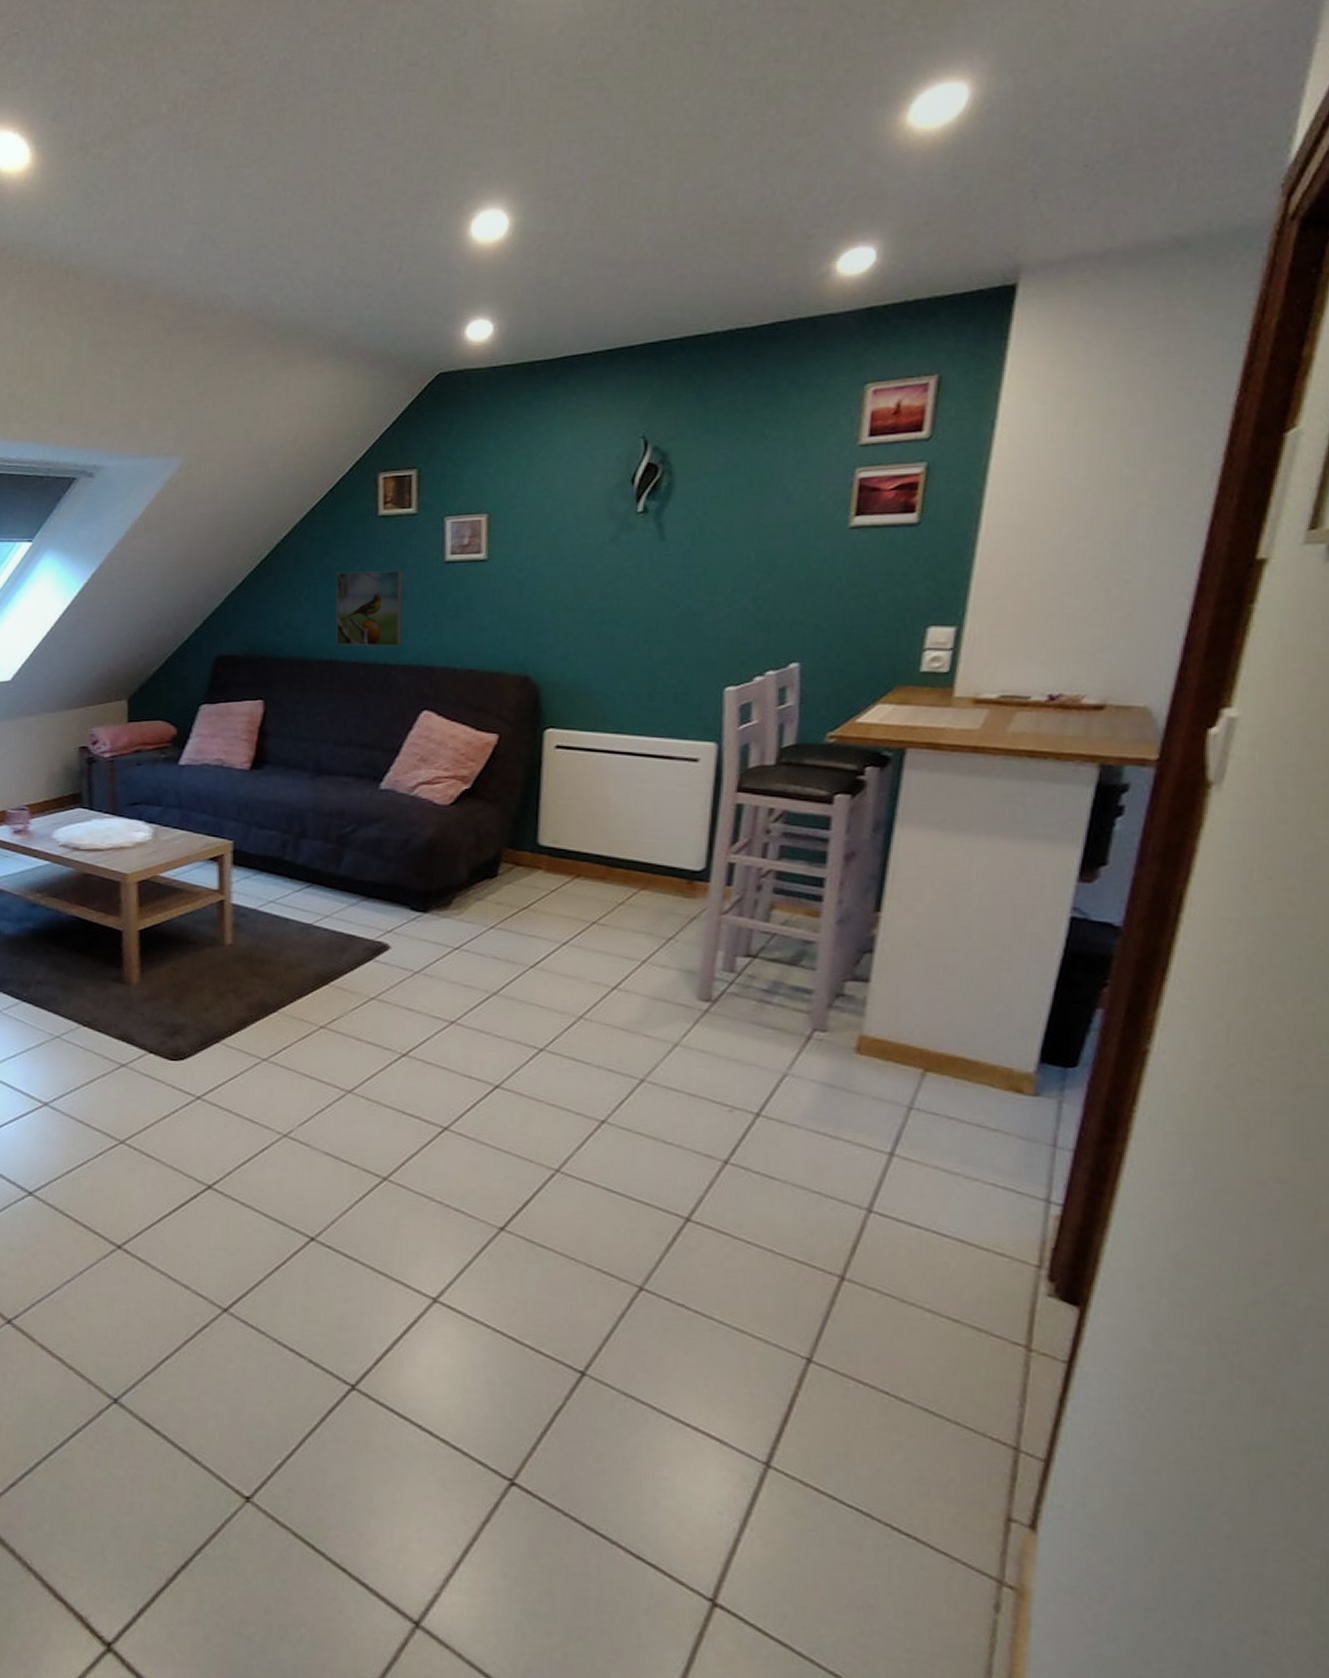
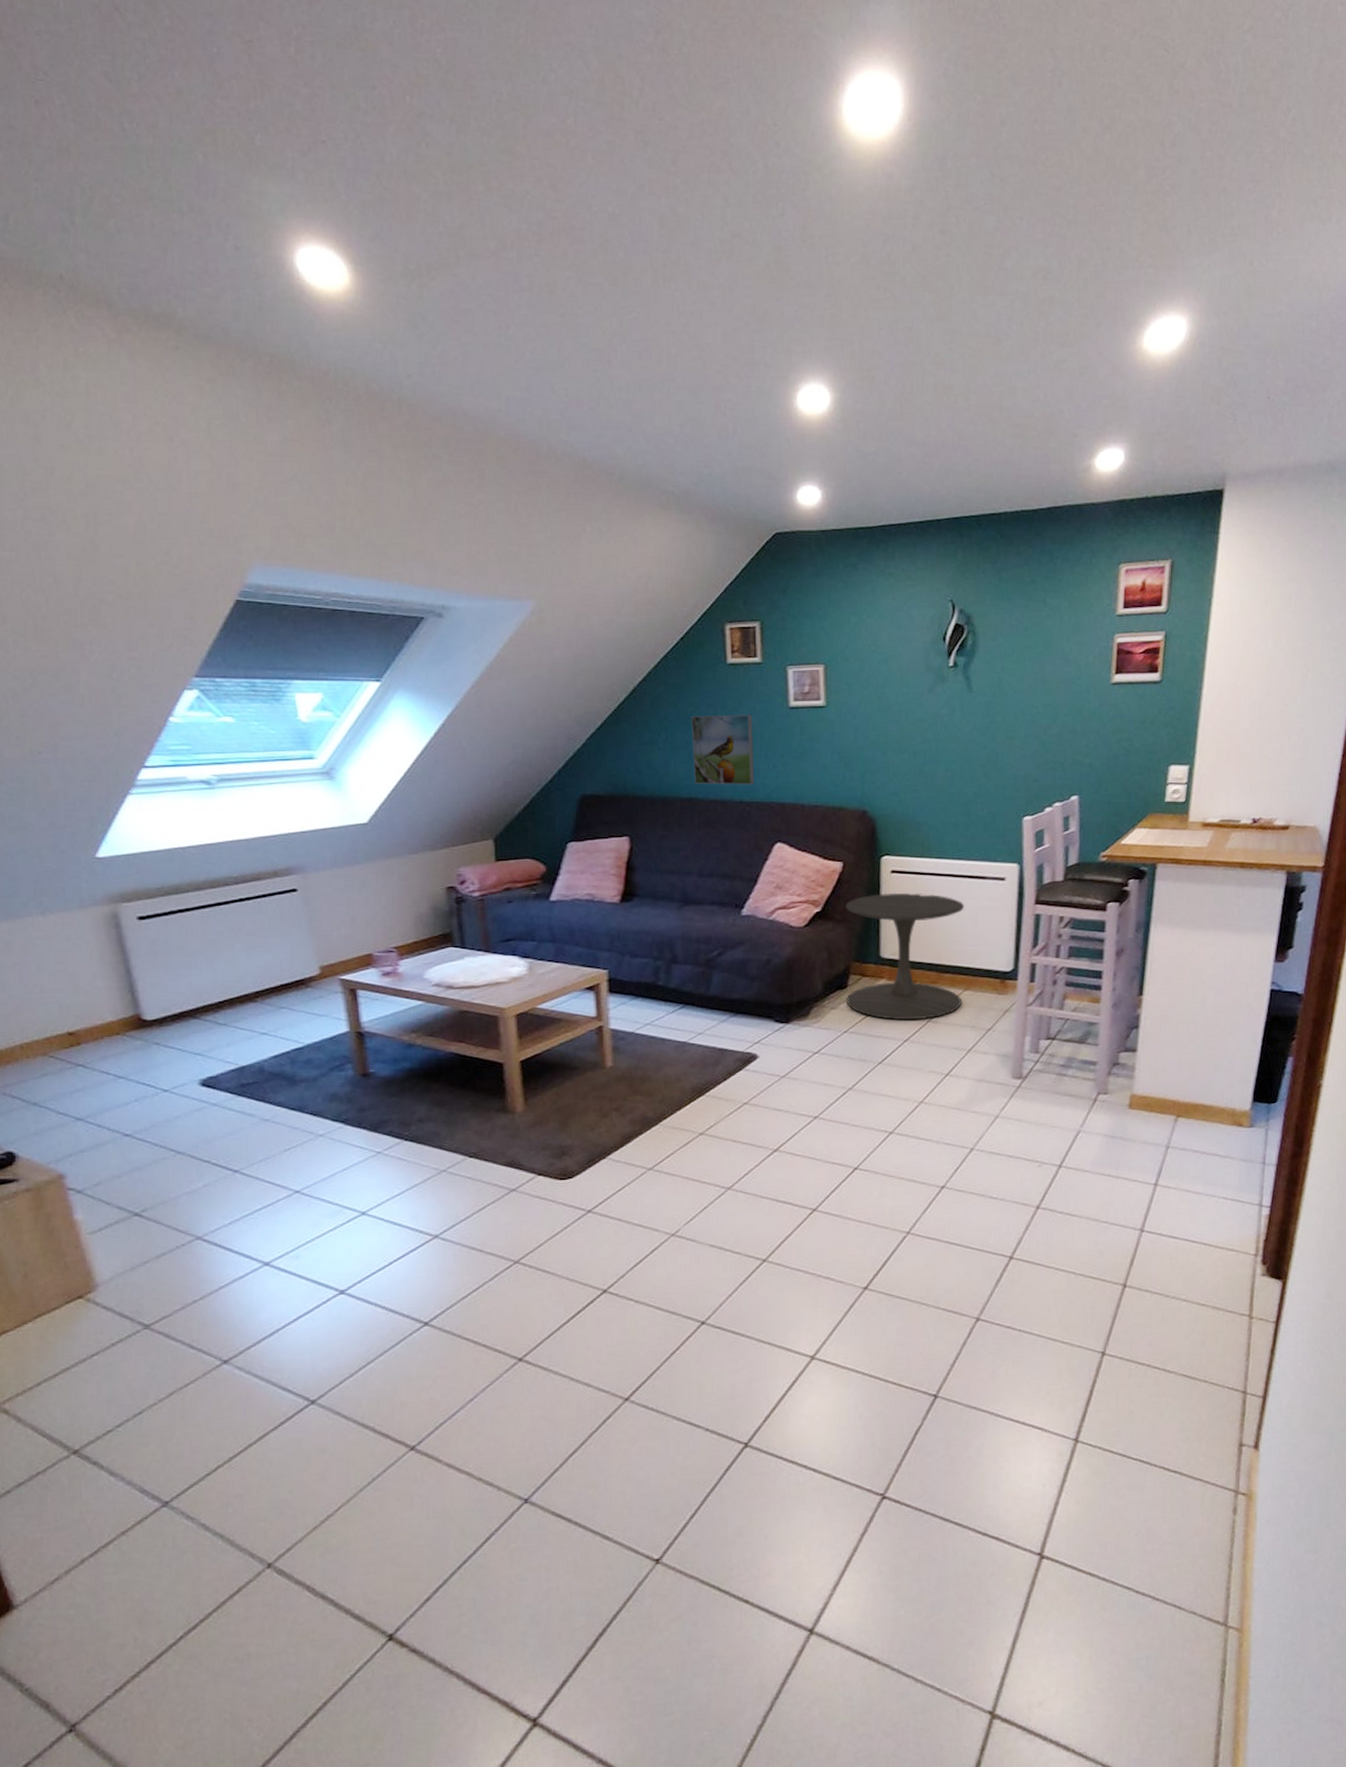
side table: none [495,770,644,921] -> present [845,892,964,1021]

